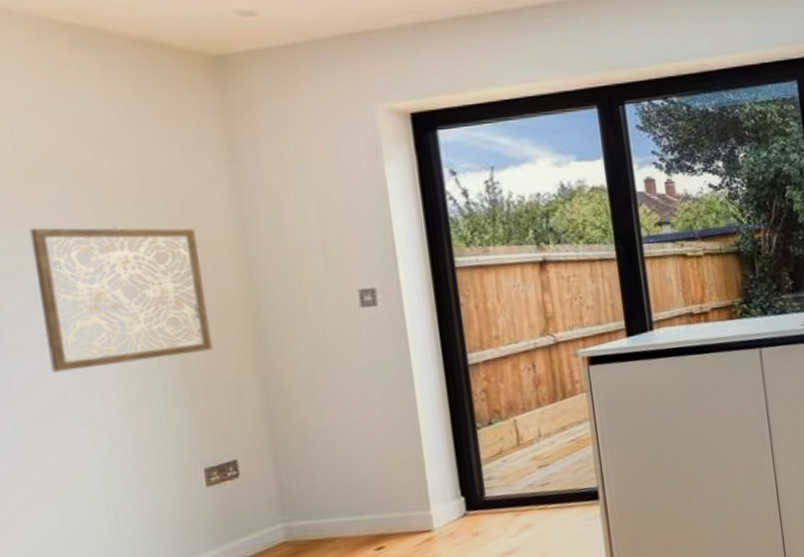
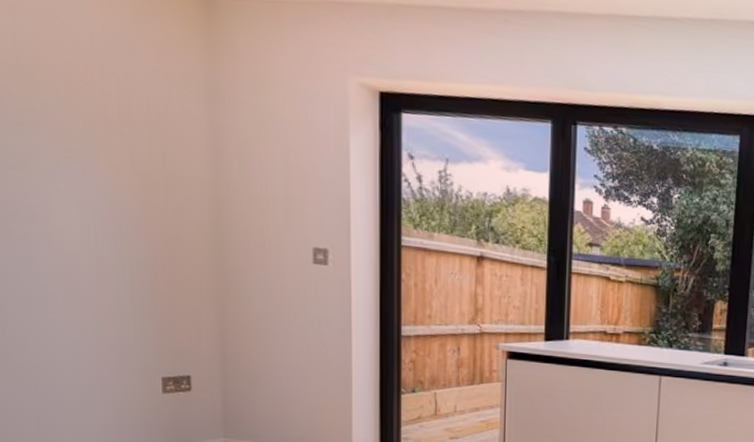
wall art: present [29,225,213,373] -> none [24,127,179,274]

